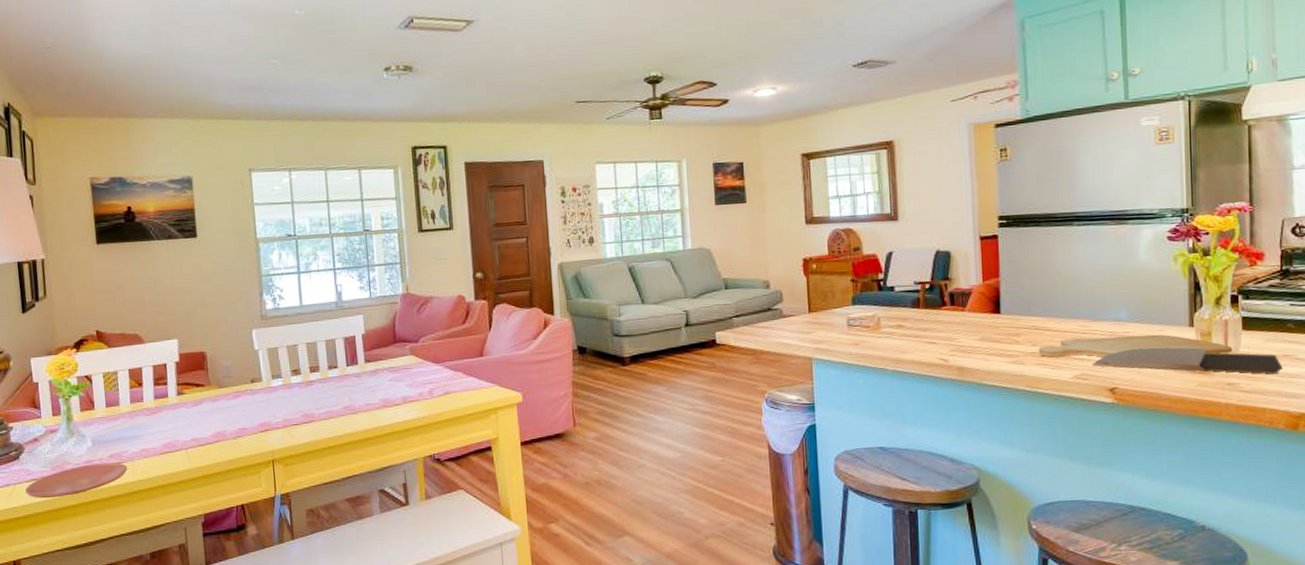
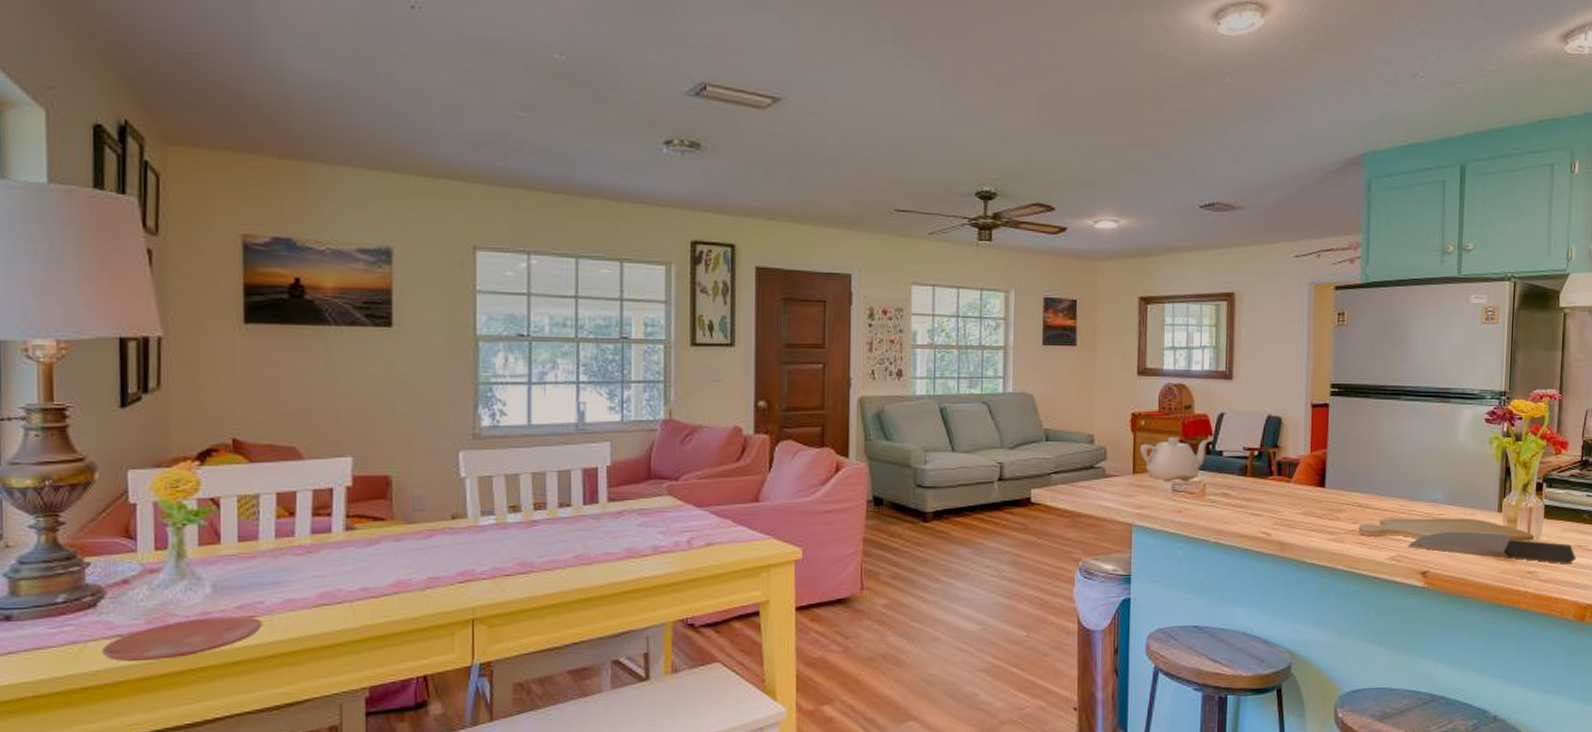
teapot: none [814,276,881,319] -> present [1140,436,1211,482]

